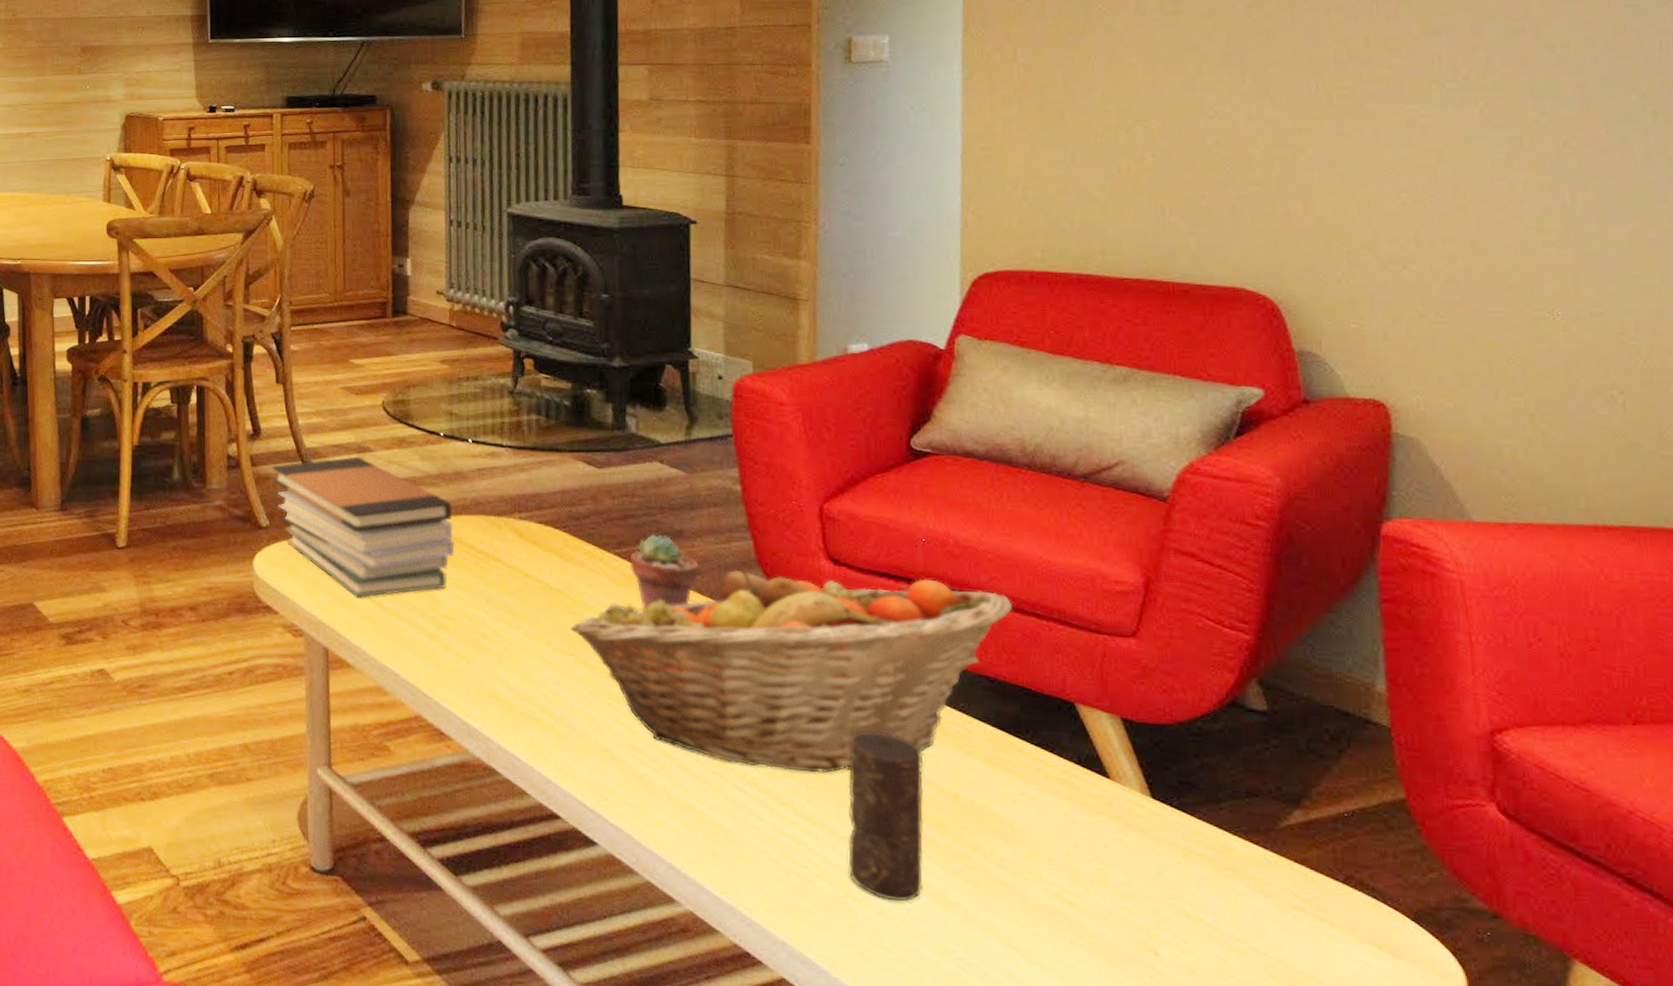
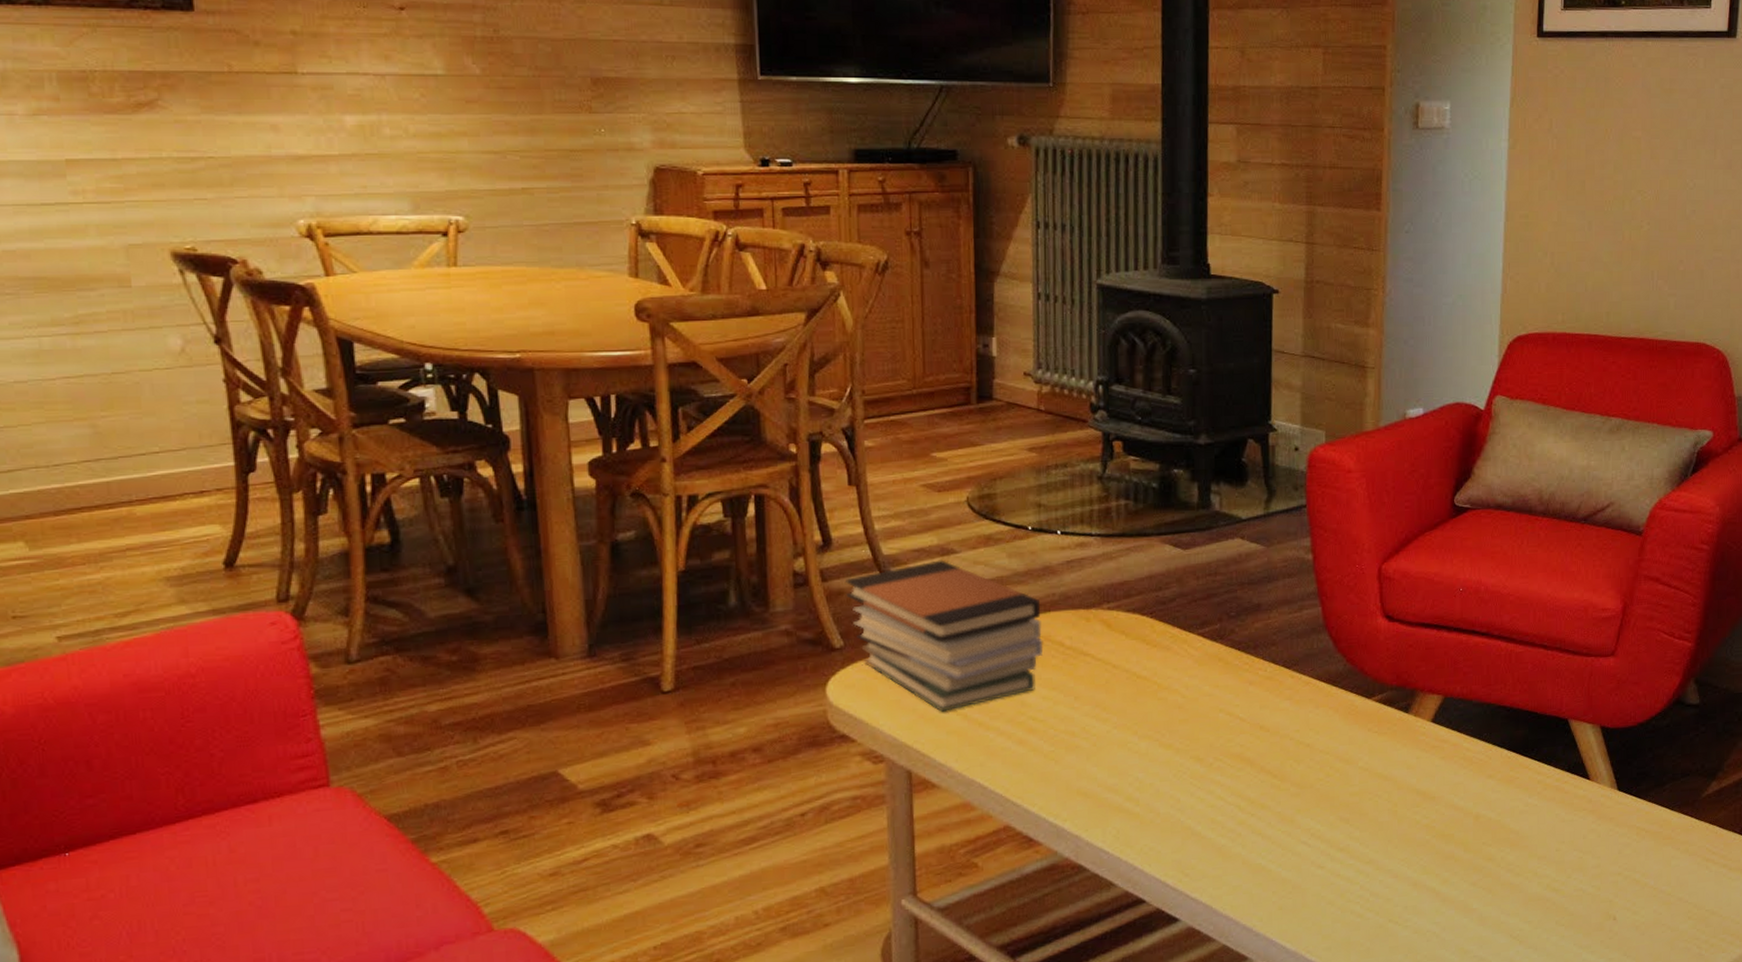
fruit basket: present [571,567,1012,773] -> none [1157,625,1526,820]
potted succulent: present [630,534,700,611] -> none [1213,610,1275,688]
candle: present [848,731,924,901] -> none [1392,769,1454,918]

